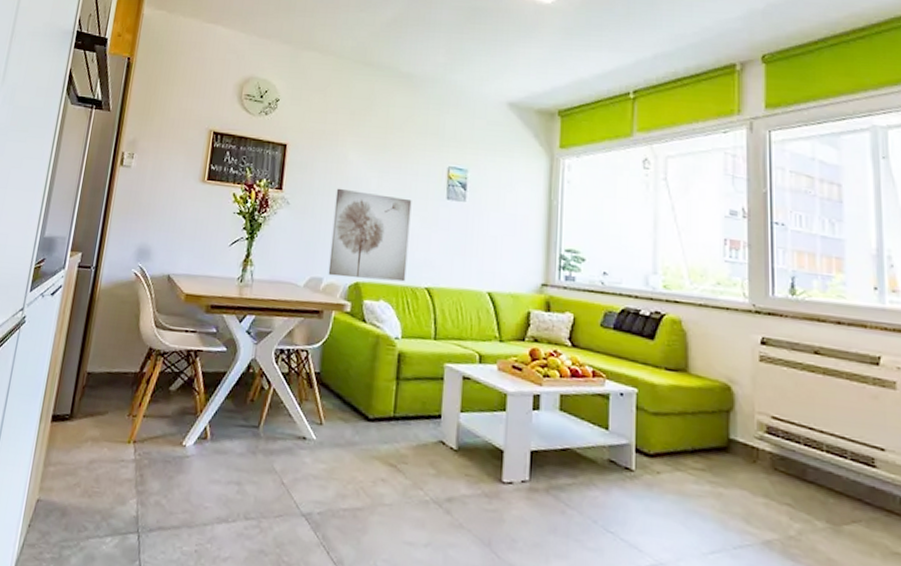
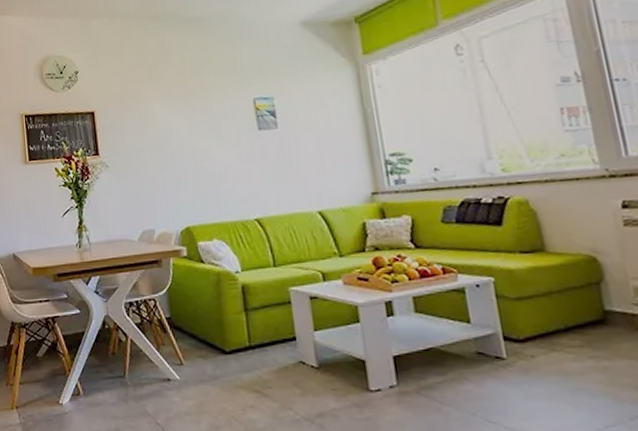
wall art: present [328,188,412,282] -> none [150,138,234,226]

